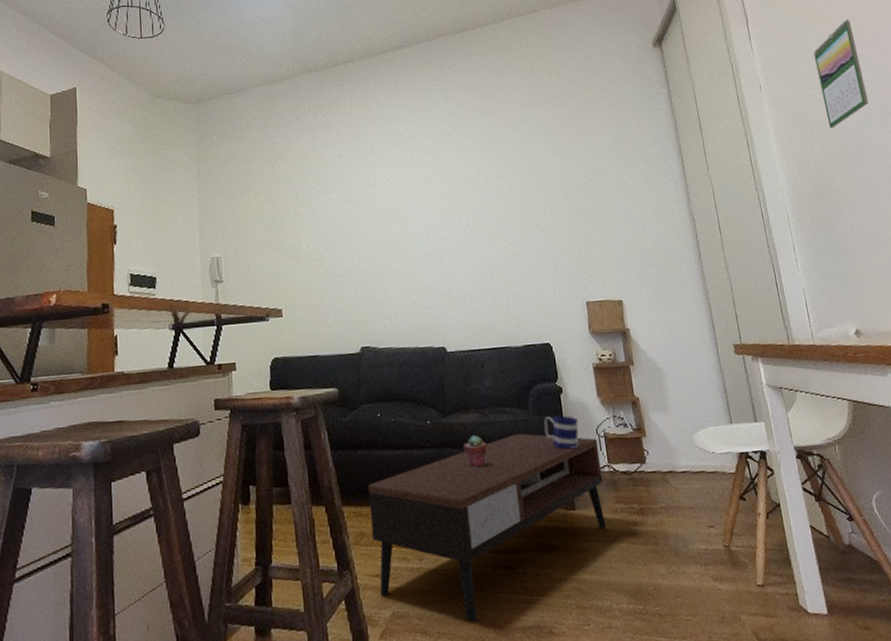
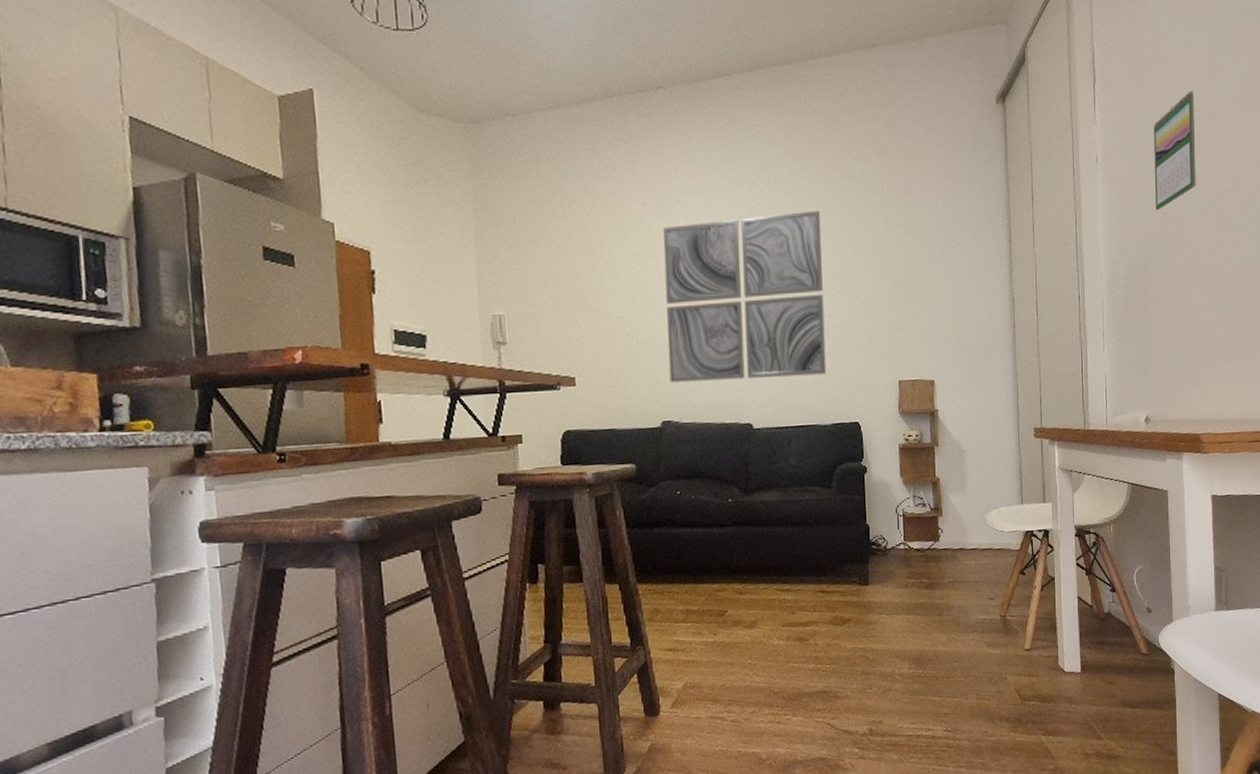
wall art: none [355,151,514,311] -> present [662,210,827,383]
coffee table: present [368,433,607,623] -> none [664,512,898,691]
potted succulent: present [464,435,487,468] -> none [765,513,788,545]
mug: present [544,415,579,450] -> none [845,494,879,528]

